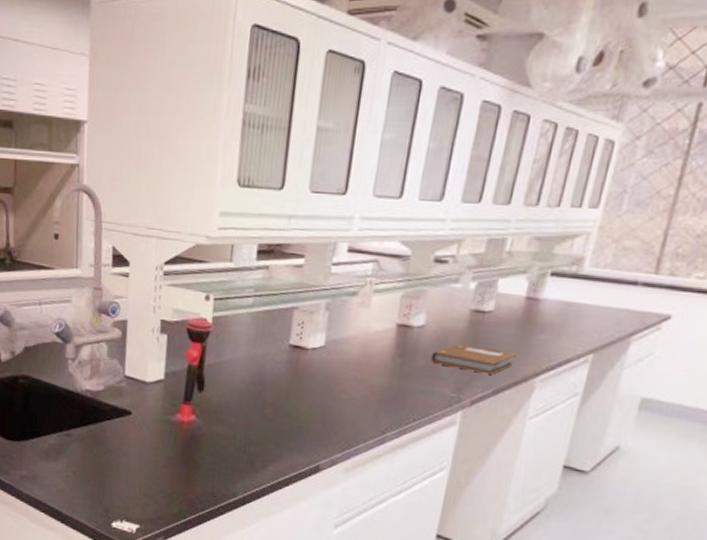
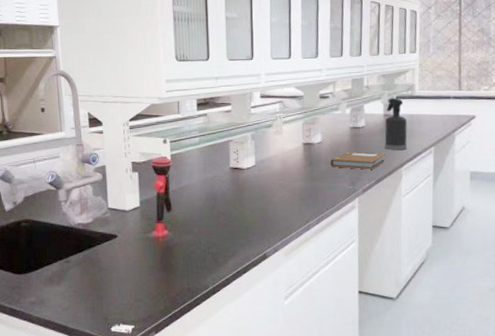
spray bottle: none [517,273,561,353] -> present [384,97,407,150]

